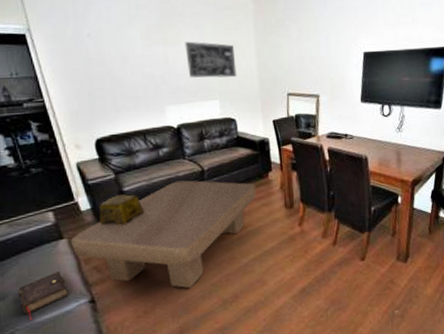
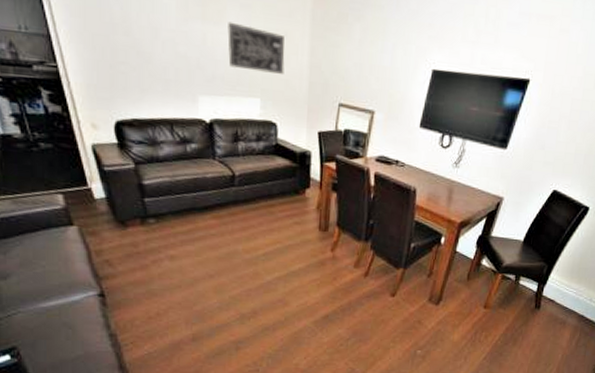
book: present [18,271,70,321] -> none [21,259,77,305]
coffee table: present [70,180,257,289] -> none [80,182,291,298]
decorative box: present [98,194,145,226] -> none [114,187,165,222]

